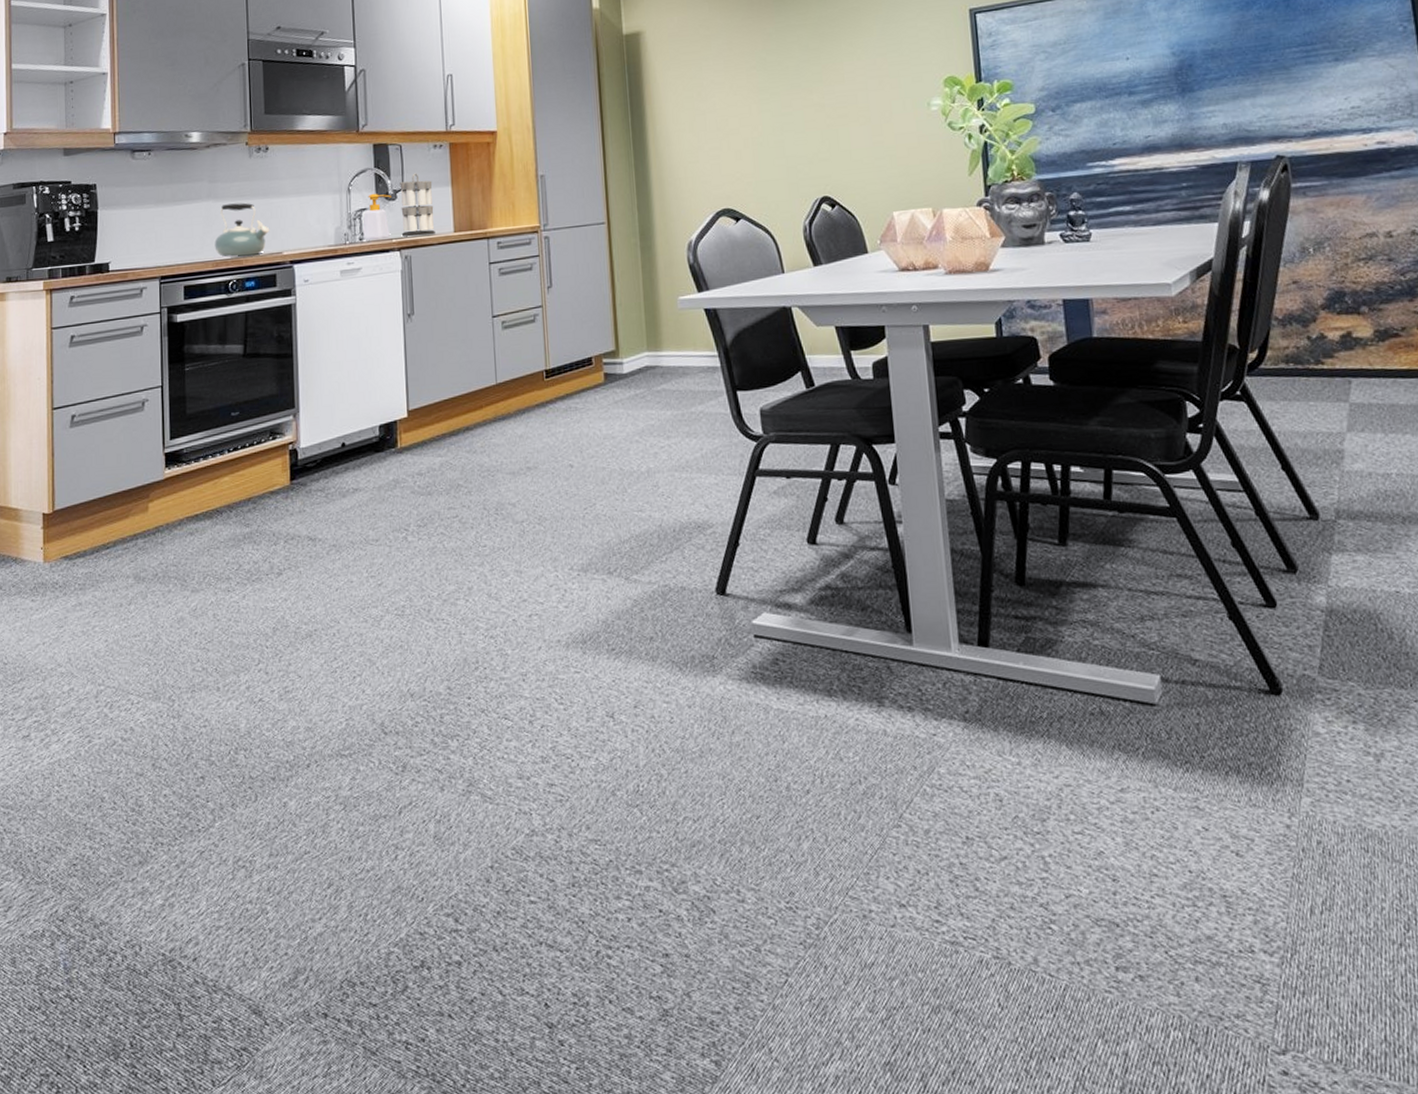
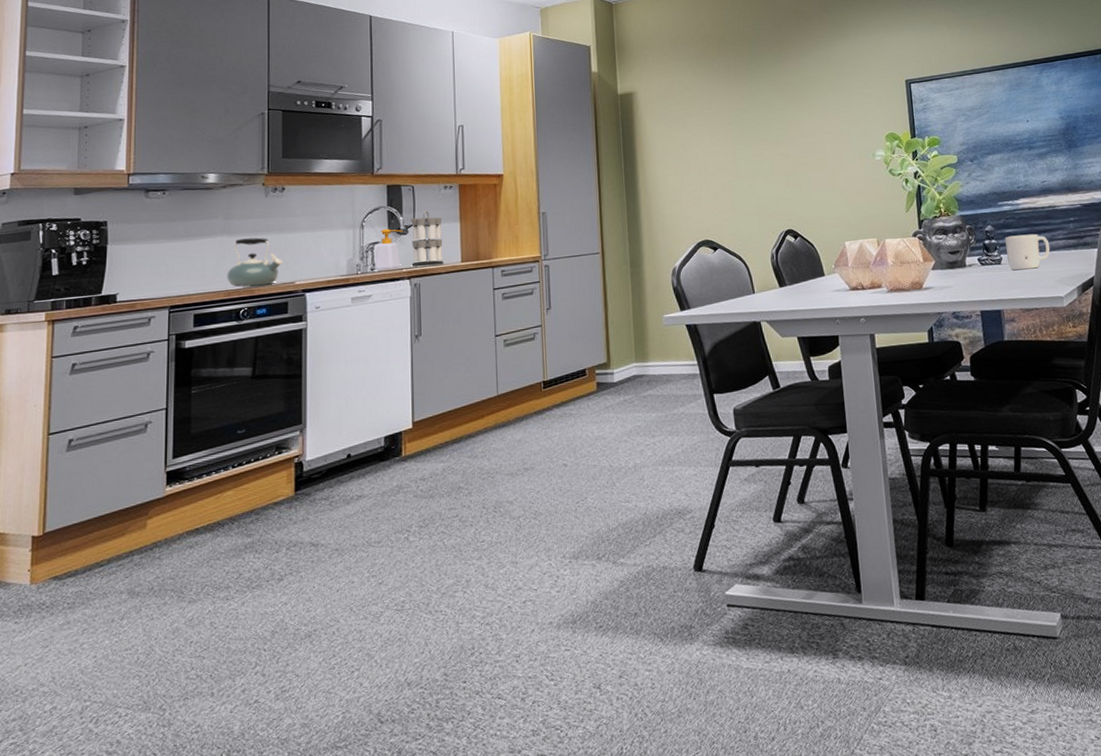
mug: none [1096,203,1155,250] -> present [1005,233,1050,271]

